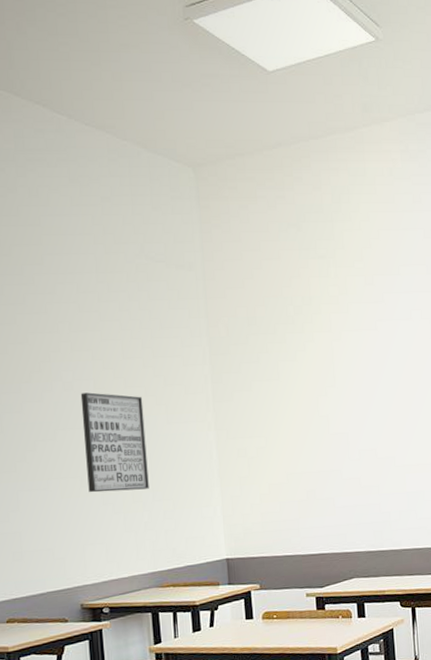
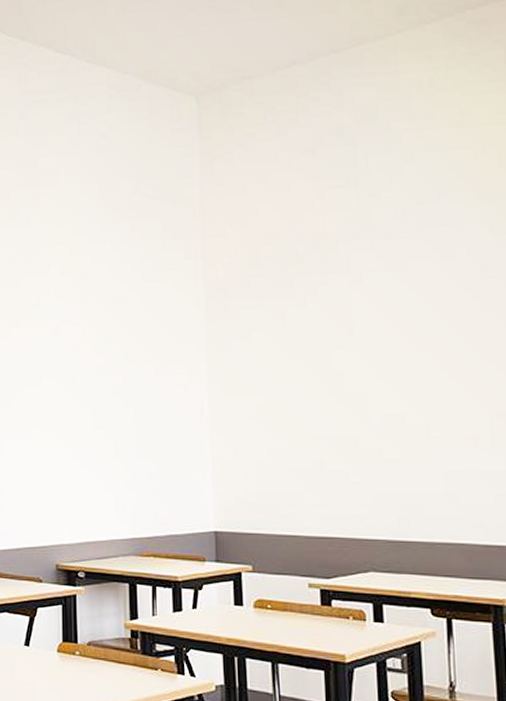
wall art: present [80,392,149,493] -> none [67,338,133,445]

